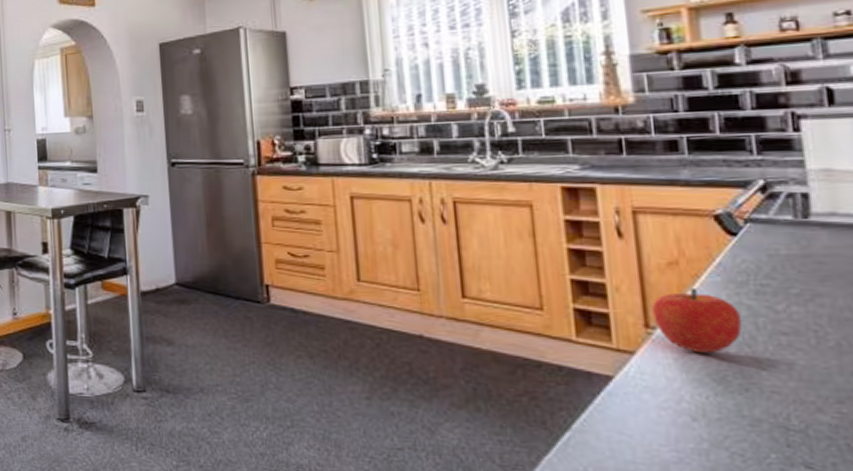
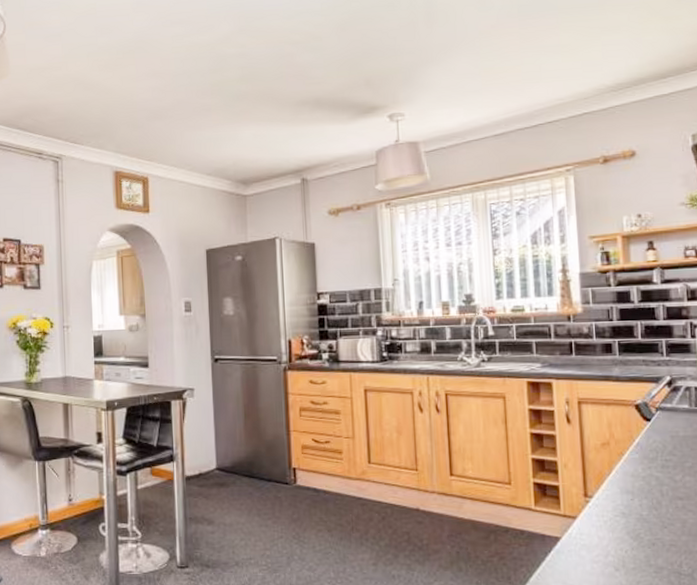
fruit: present [652,287,742,354] -> none [590,463,652,517]

